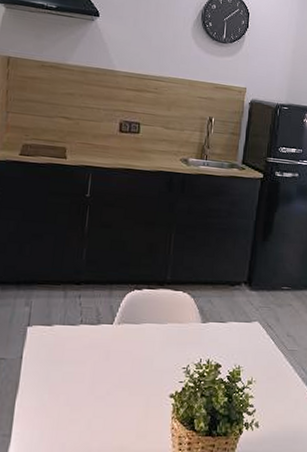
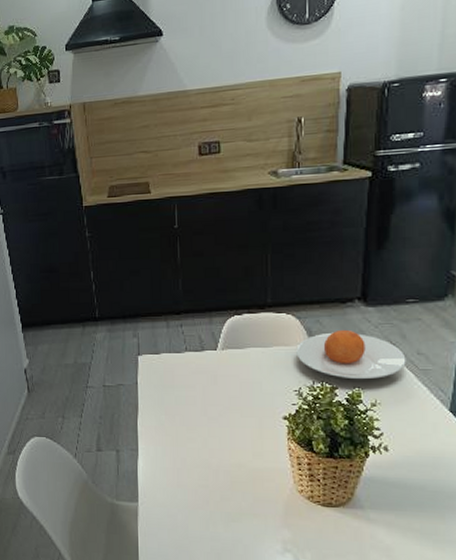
plate: none [188,310,279,358] -> present [296,329,406,380]

